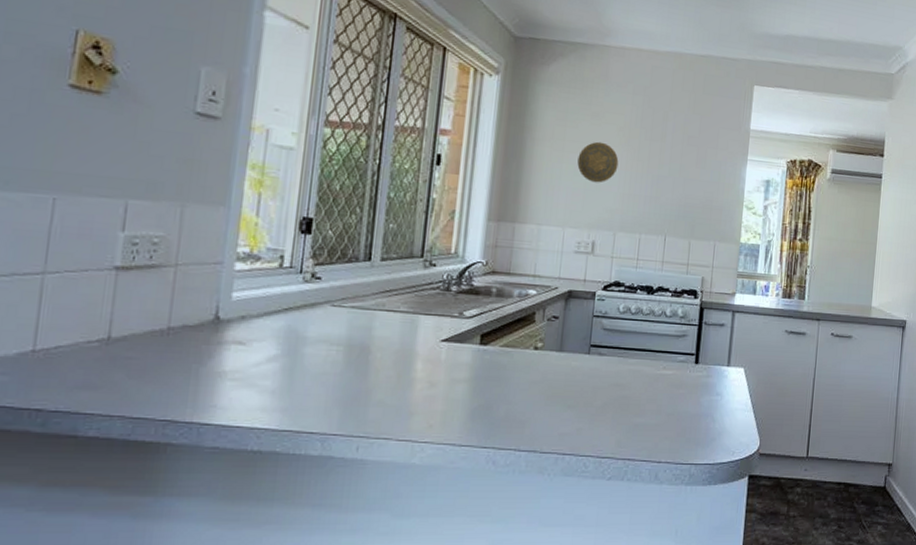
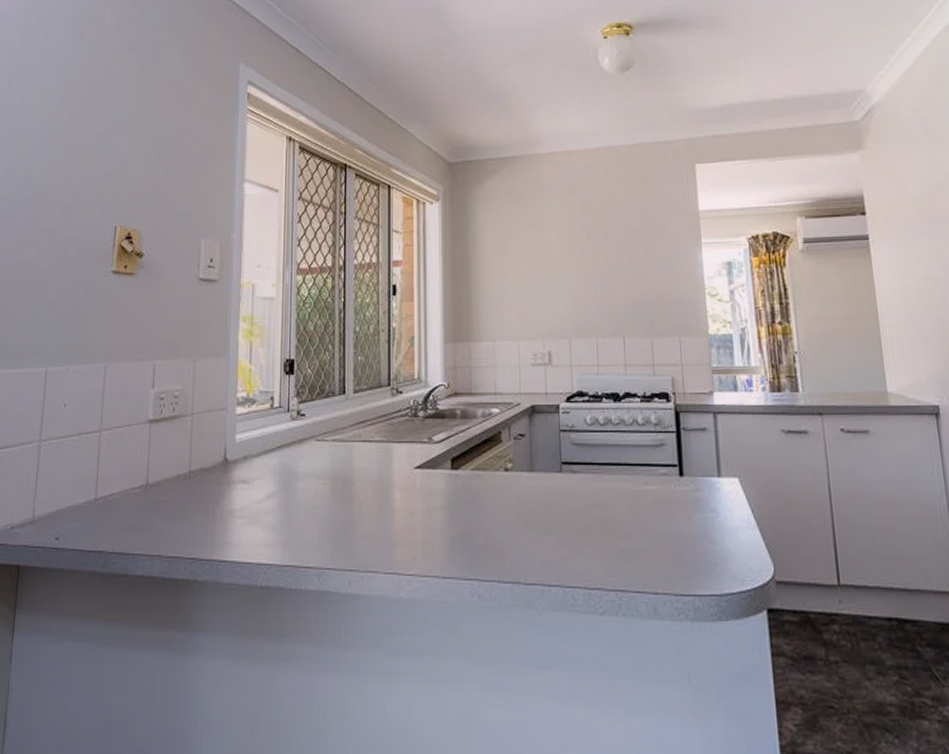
decorative plate: present [577,141,619,183] -> none [523,249,564,291]

